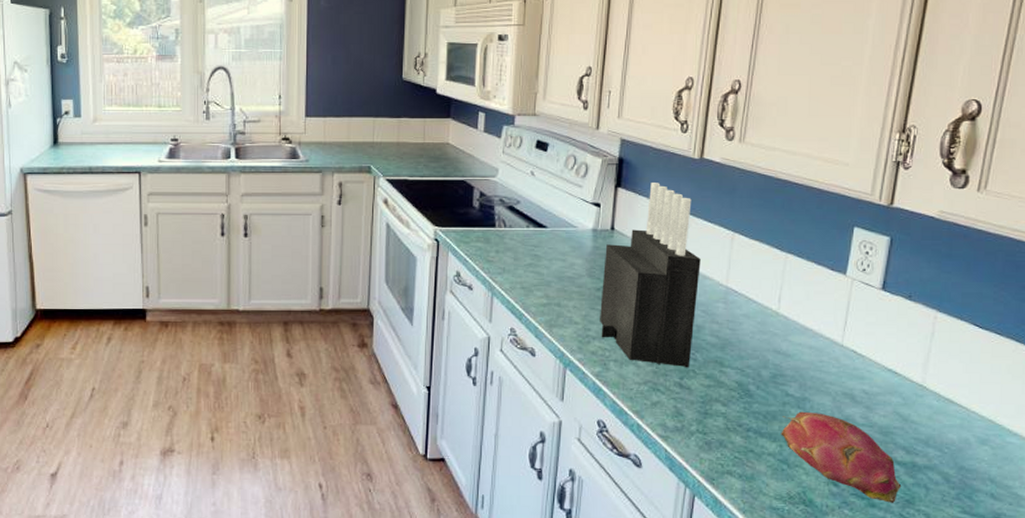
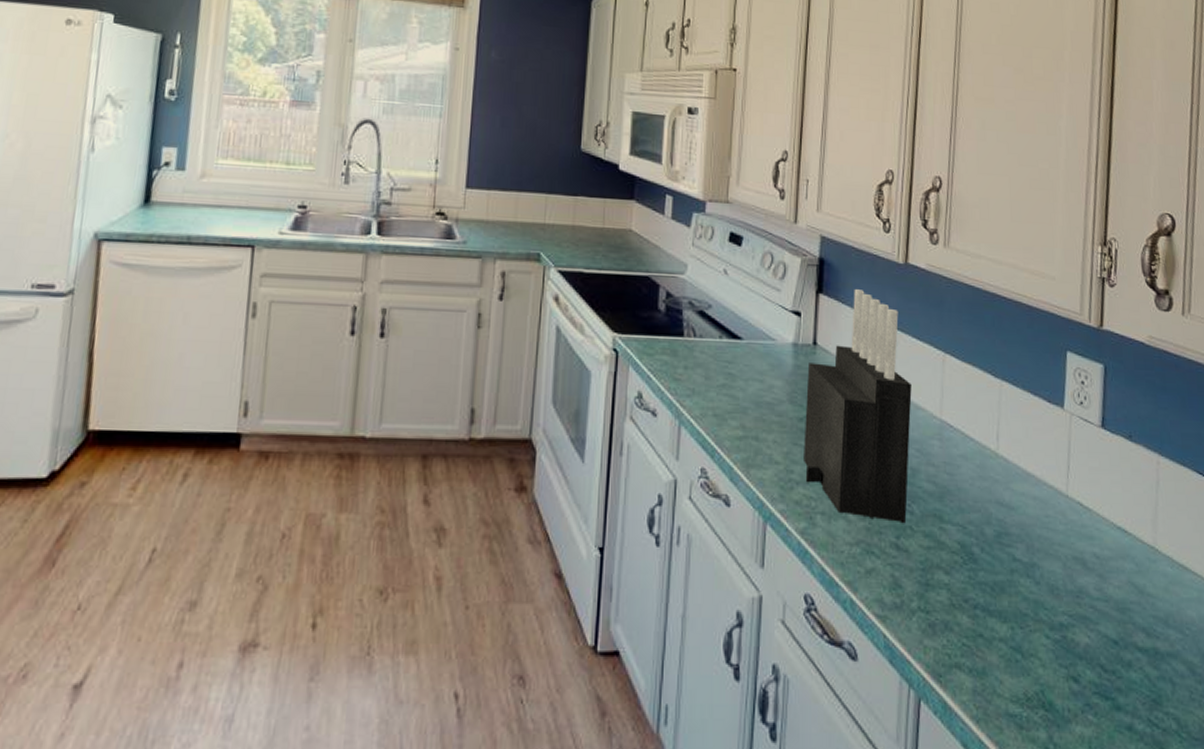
fruit: present [781,411,902,503] -> none [1011,581,1146,704]

